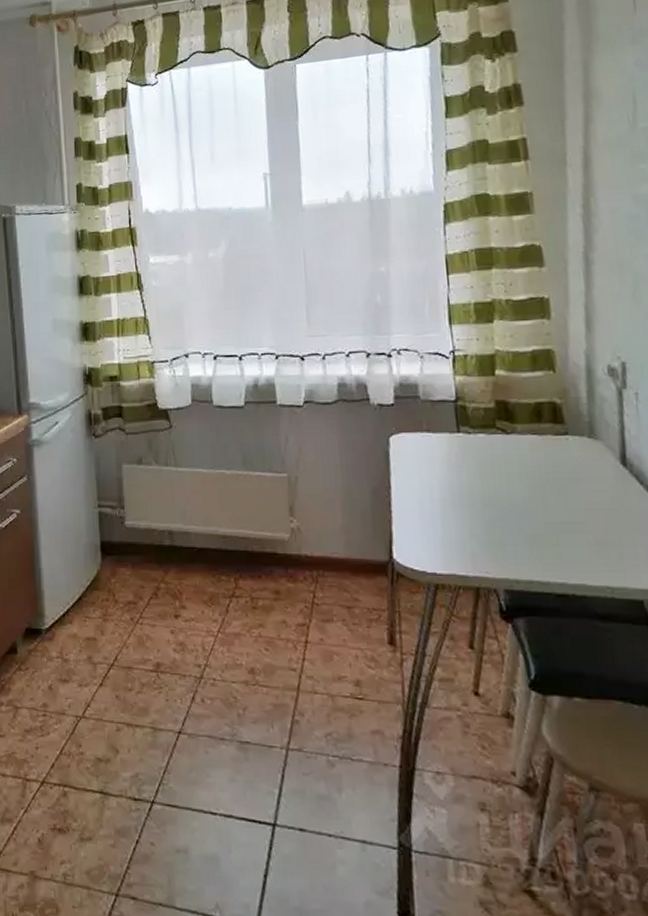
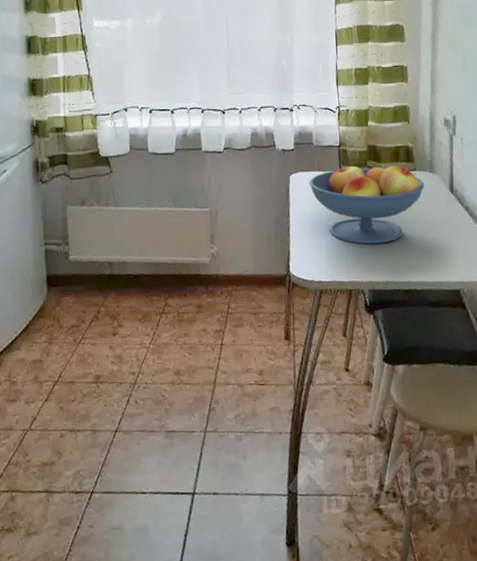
fruit bowl: none [415,425,581,530] -> present [309,164,424,244]

